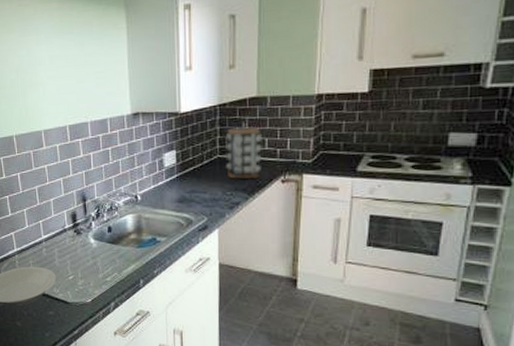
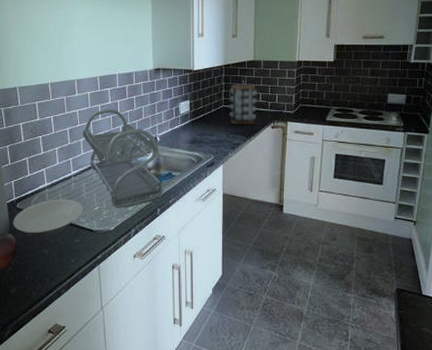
dish rack: none [52,163,147,278] -> present [82,109,164,208]

